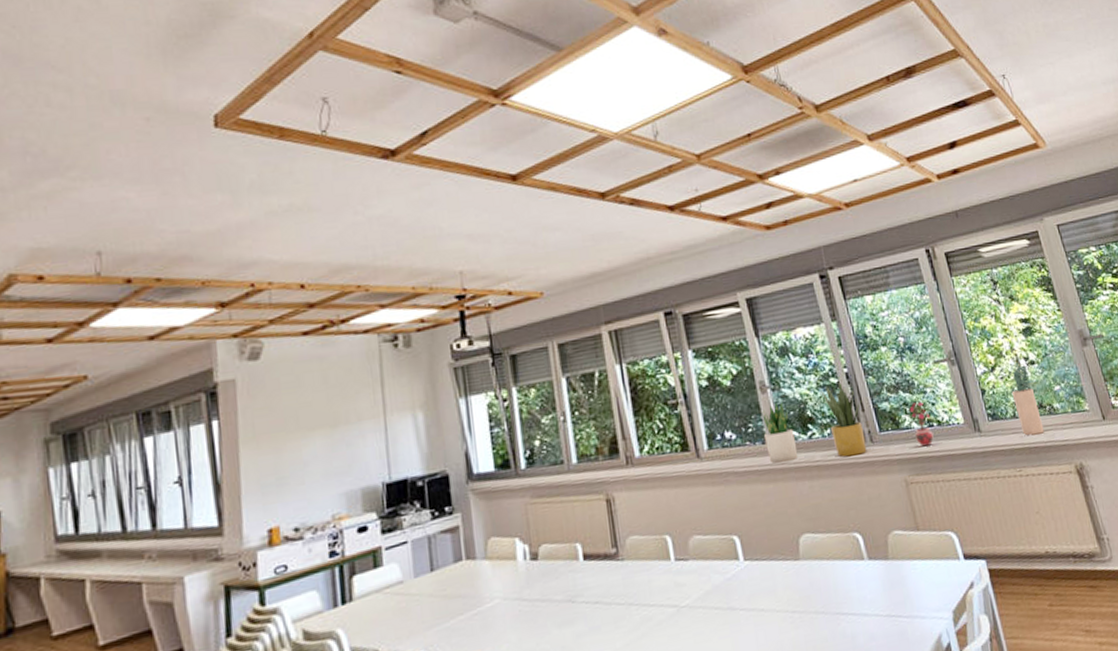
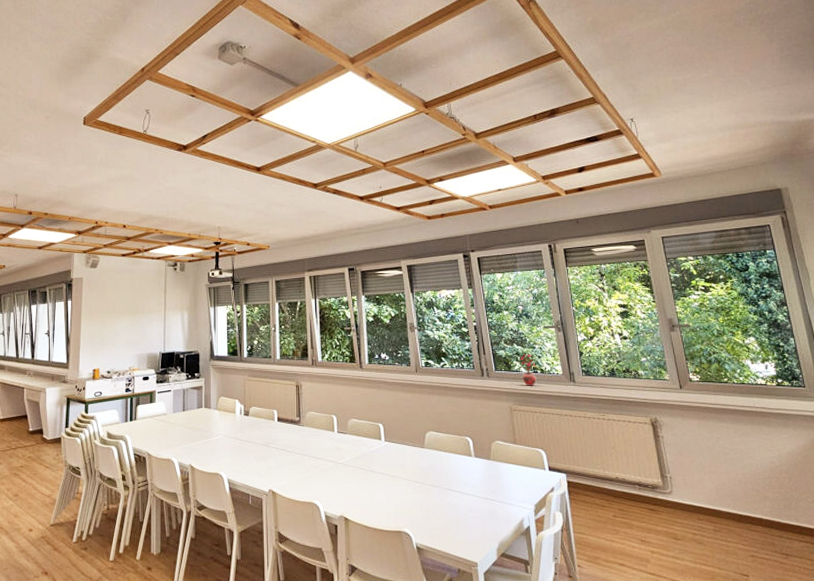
planter: present [762,402,799,464] -> none [409,339,432,381]
planter: present [820,381,867,458] -> none [454,331,484,384]
vase: present [1011,359,1045,436] -> none [604,333,628,391]

